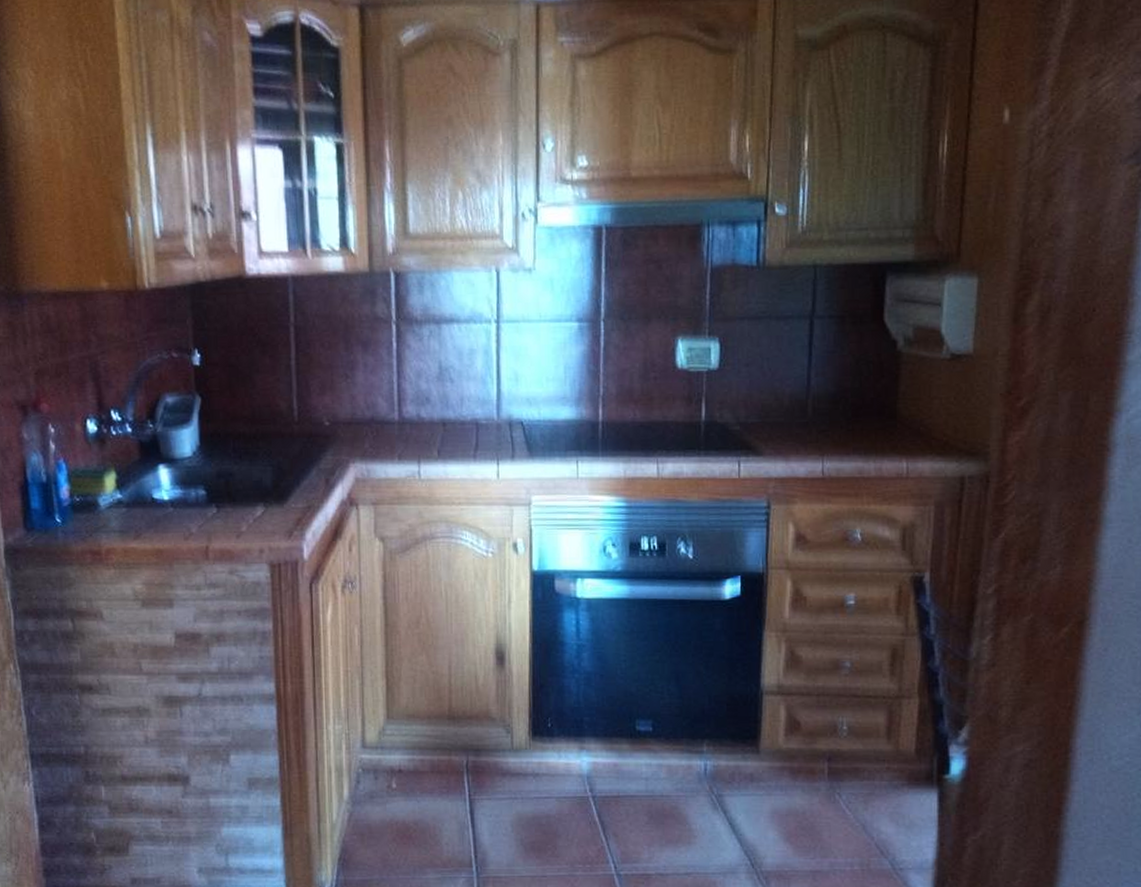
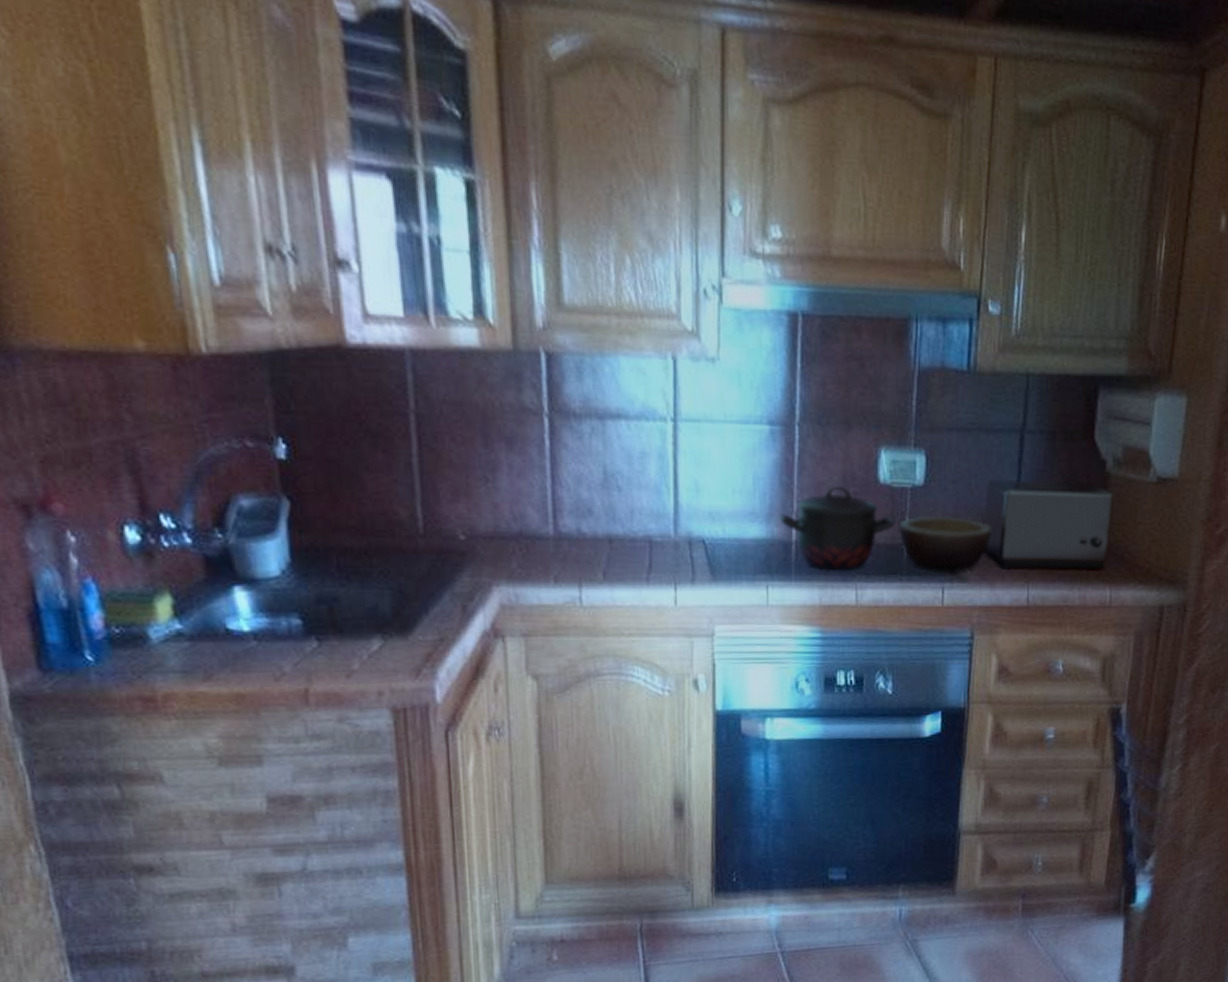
cooking pot: none [587,372,693,447] -> present [778,485,896,571]
bowl: none [696,395,785,447] -> present [899,515,992,572]
toaster: none [776,361,908,444] -> present [983,480,1114,570]

